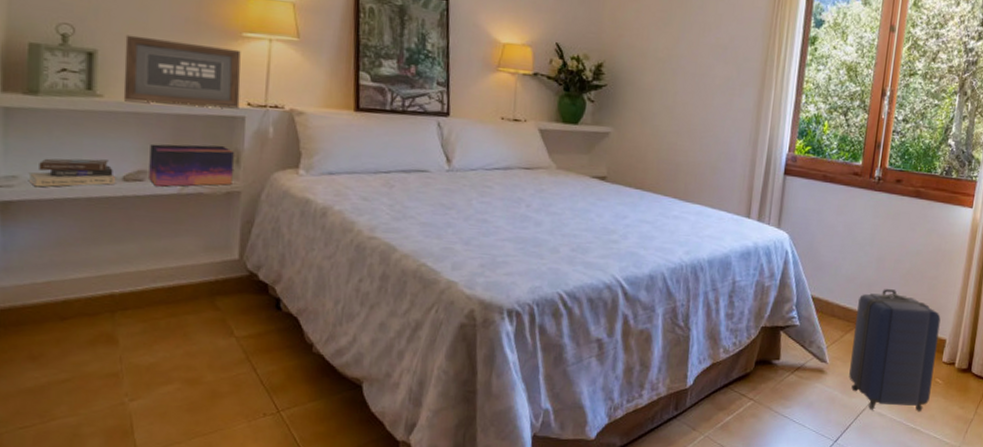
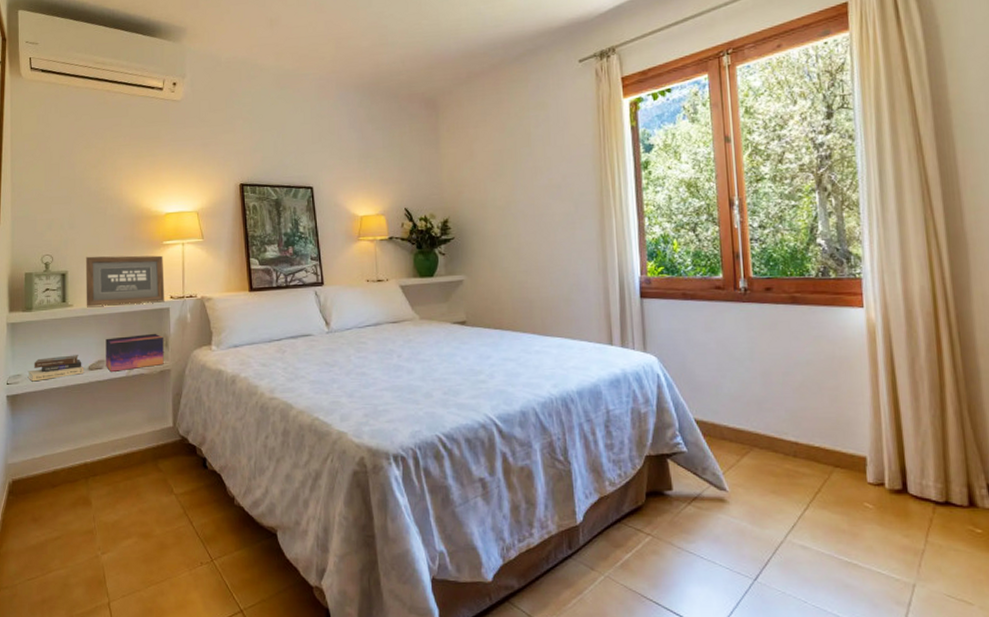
suitcase: present [849,289,941,412] -> none [749,405,862,543]

